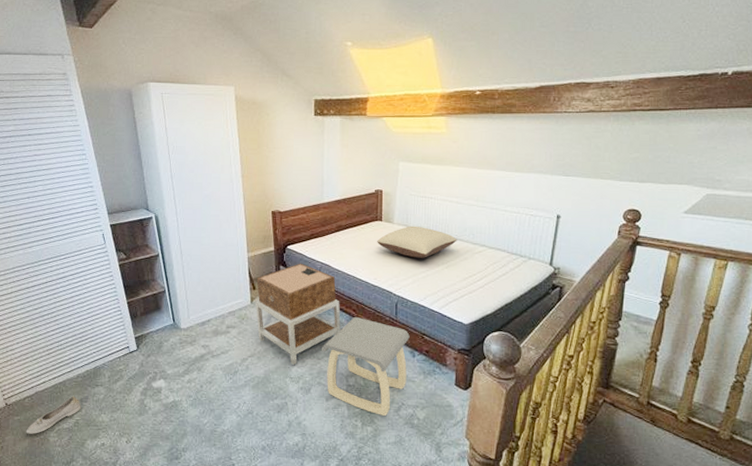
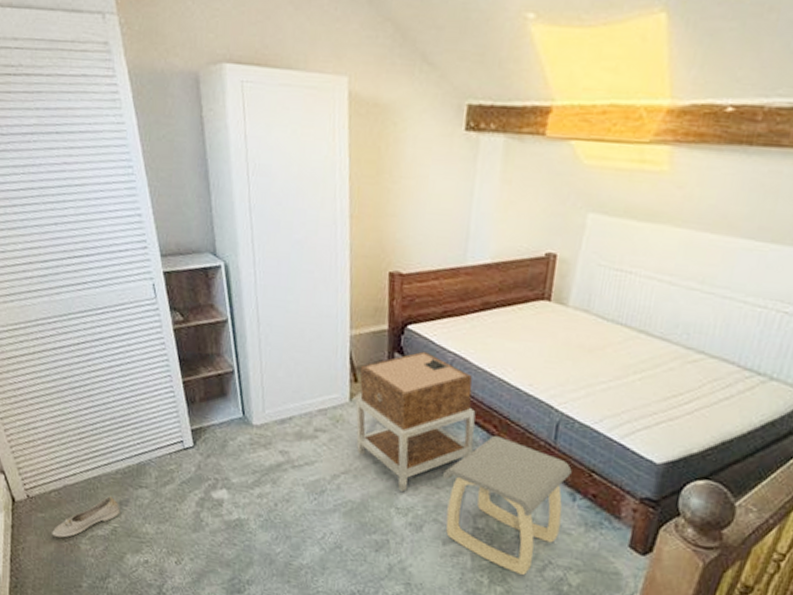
pillow: present [377,225,457,258] -> none [539,311,662,362]

